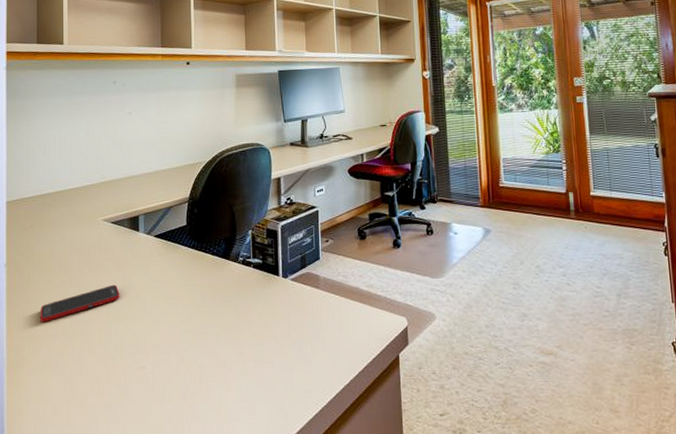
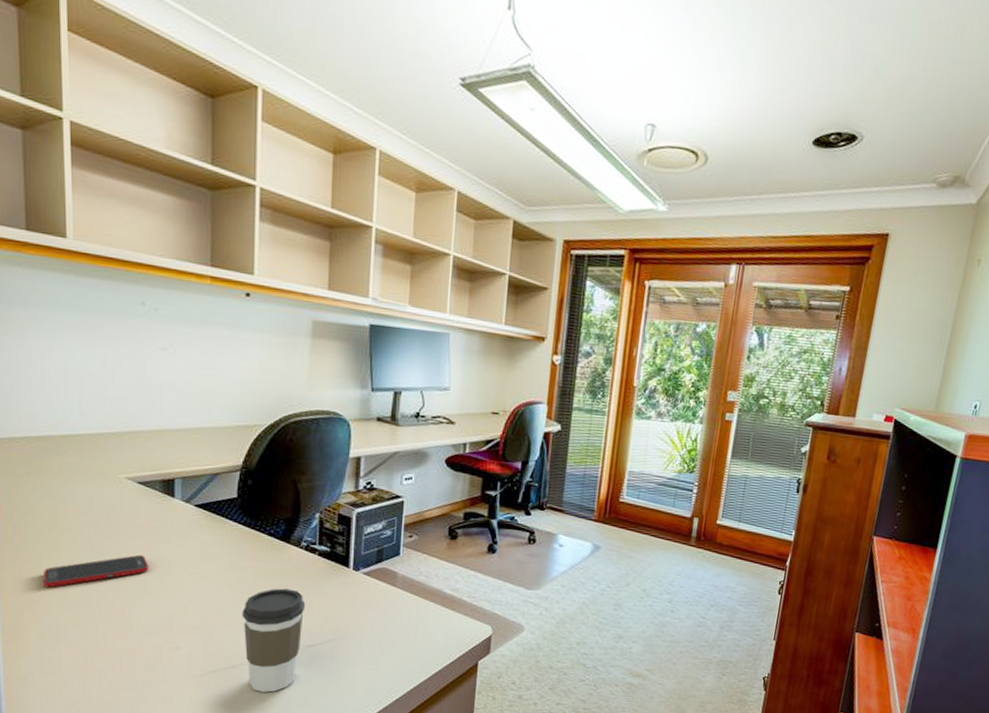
coffee cup: none [194,301,246,404] -> present [241,588,306,692]

